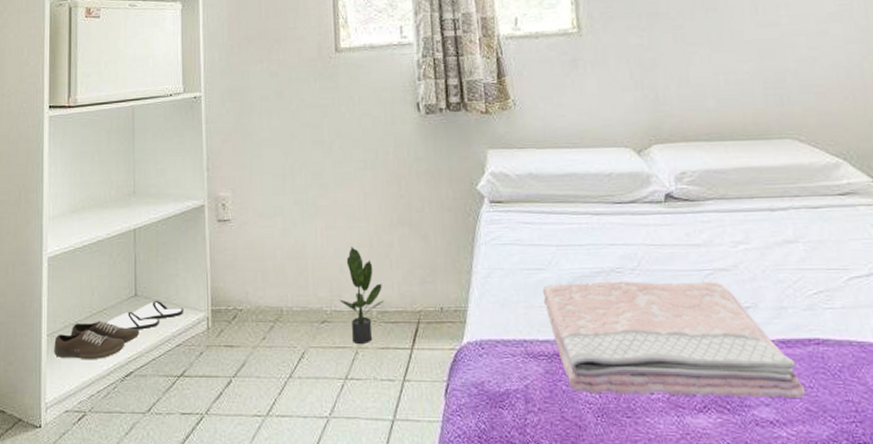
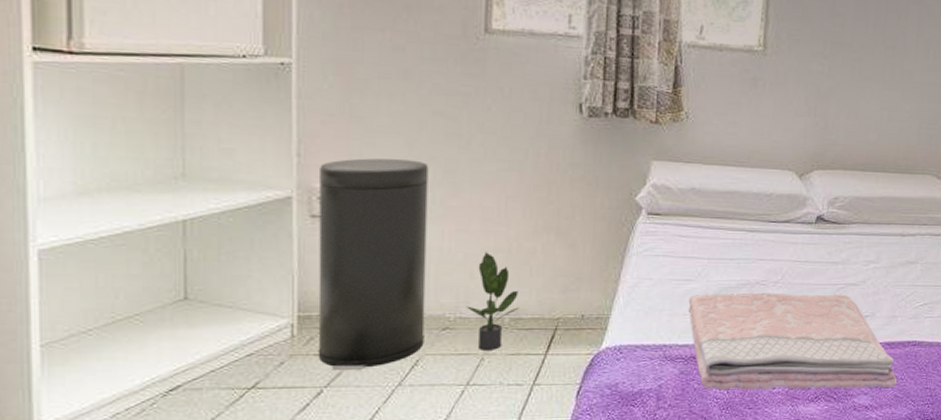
shoe: present [54,321,140,360] -> none [53,328,192,374]
slippers: present [107,300,184,330] -> none [141,304,258,339]
pedal bin: none [223,167,308,361] -> present [318,158,429,370]

